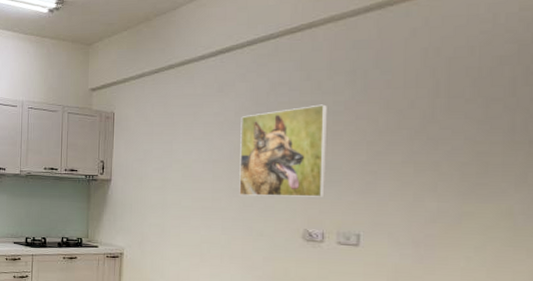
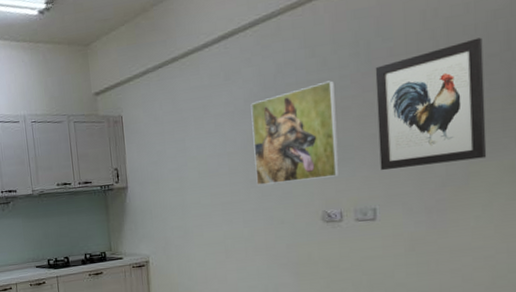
wall art: none [368,81,486,200] -> present [375,37,487,171]

